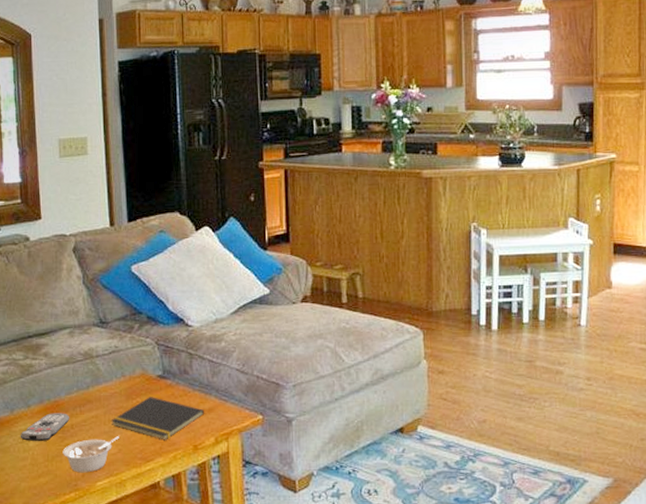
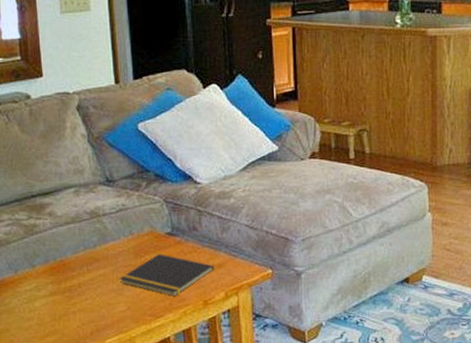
remote control: present [20,413,70,441] -> none [25,272,77,301]
legume: present [62,436,119,473] -> none [70,294,128,331]

